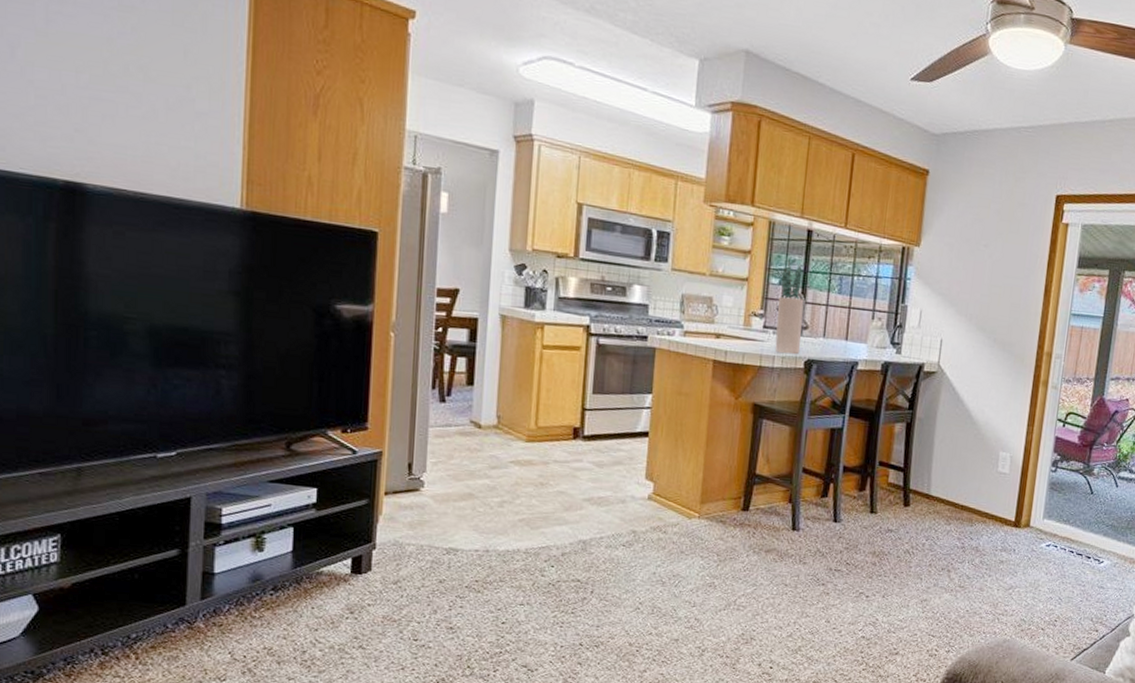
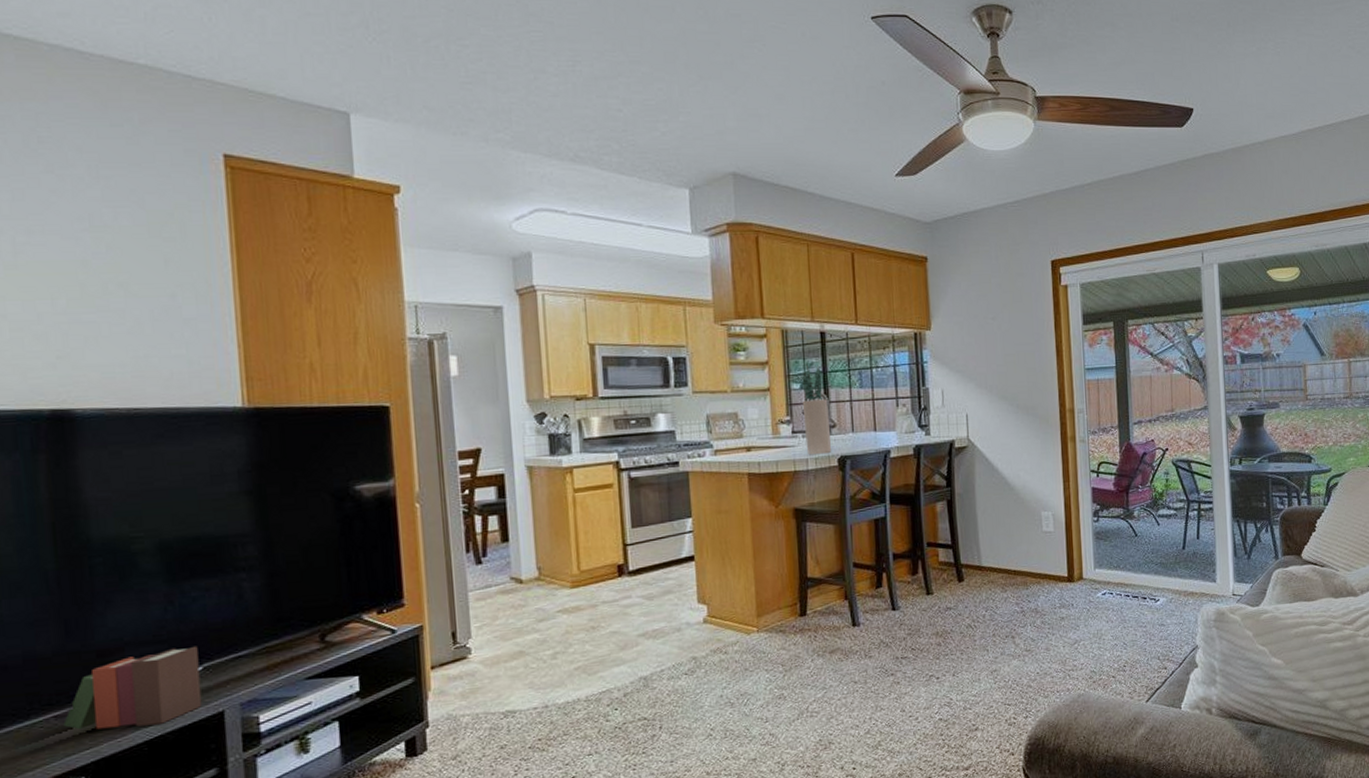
books: none [47,429,174,499] -> present [63,646,202,730]

